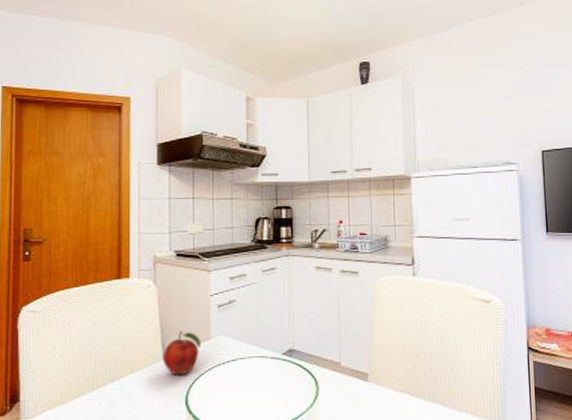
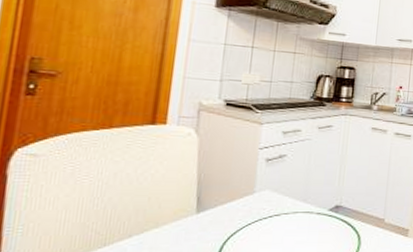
fruit: present [162,331,202,375] -> none [195,184,244,230]

